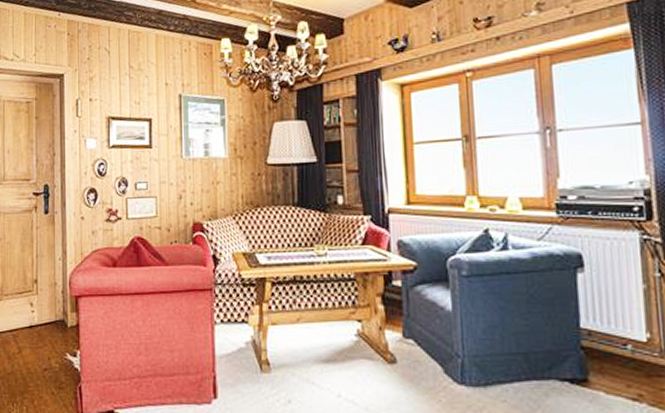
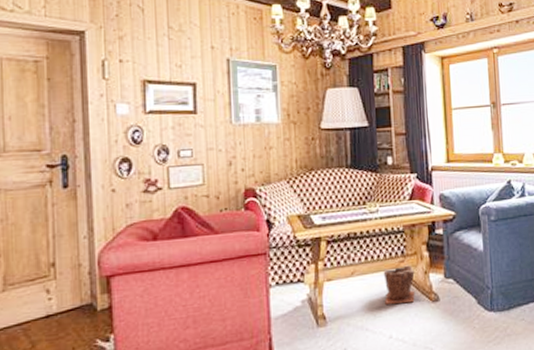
plant pot: none [332,317,368,361] -> present [383,265,415,304]

